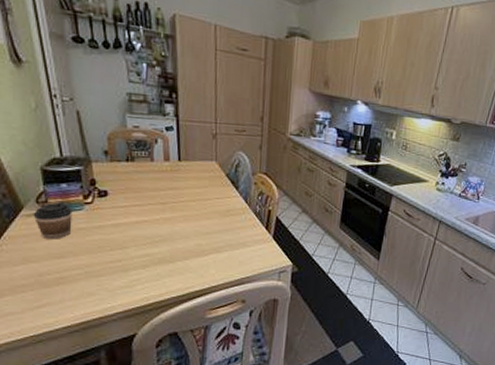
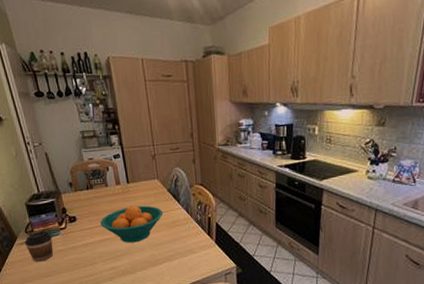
fruit bowl: none [138,187,218,229] -> present [100,205,164,243]

